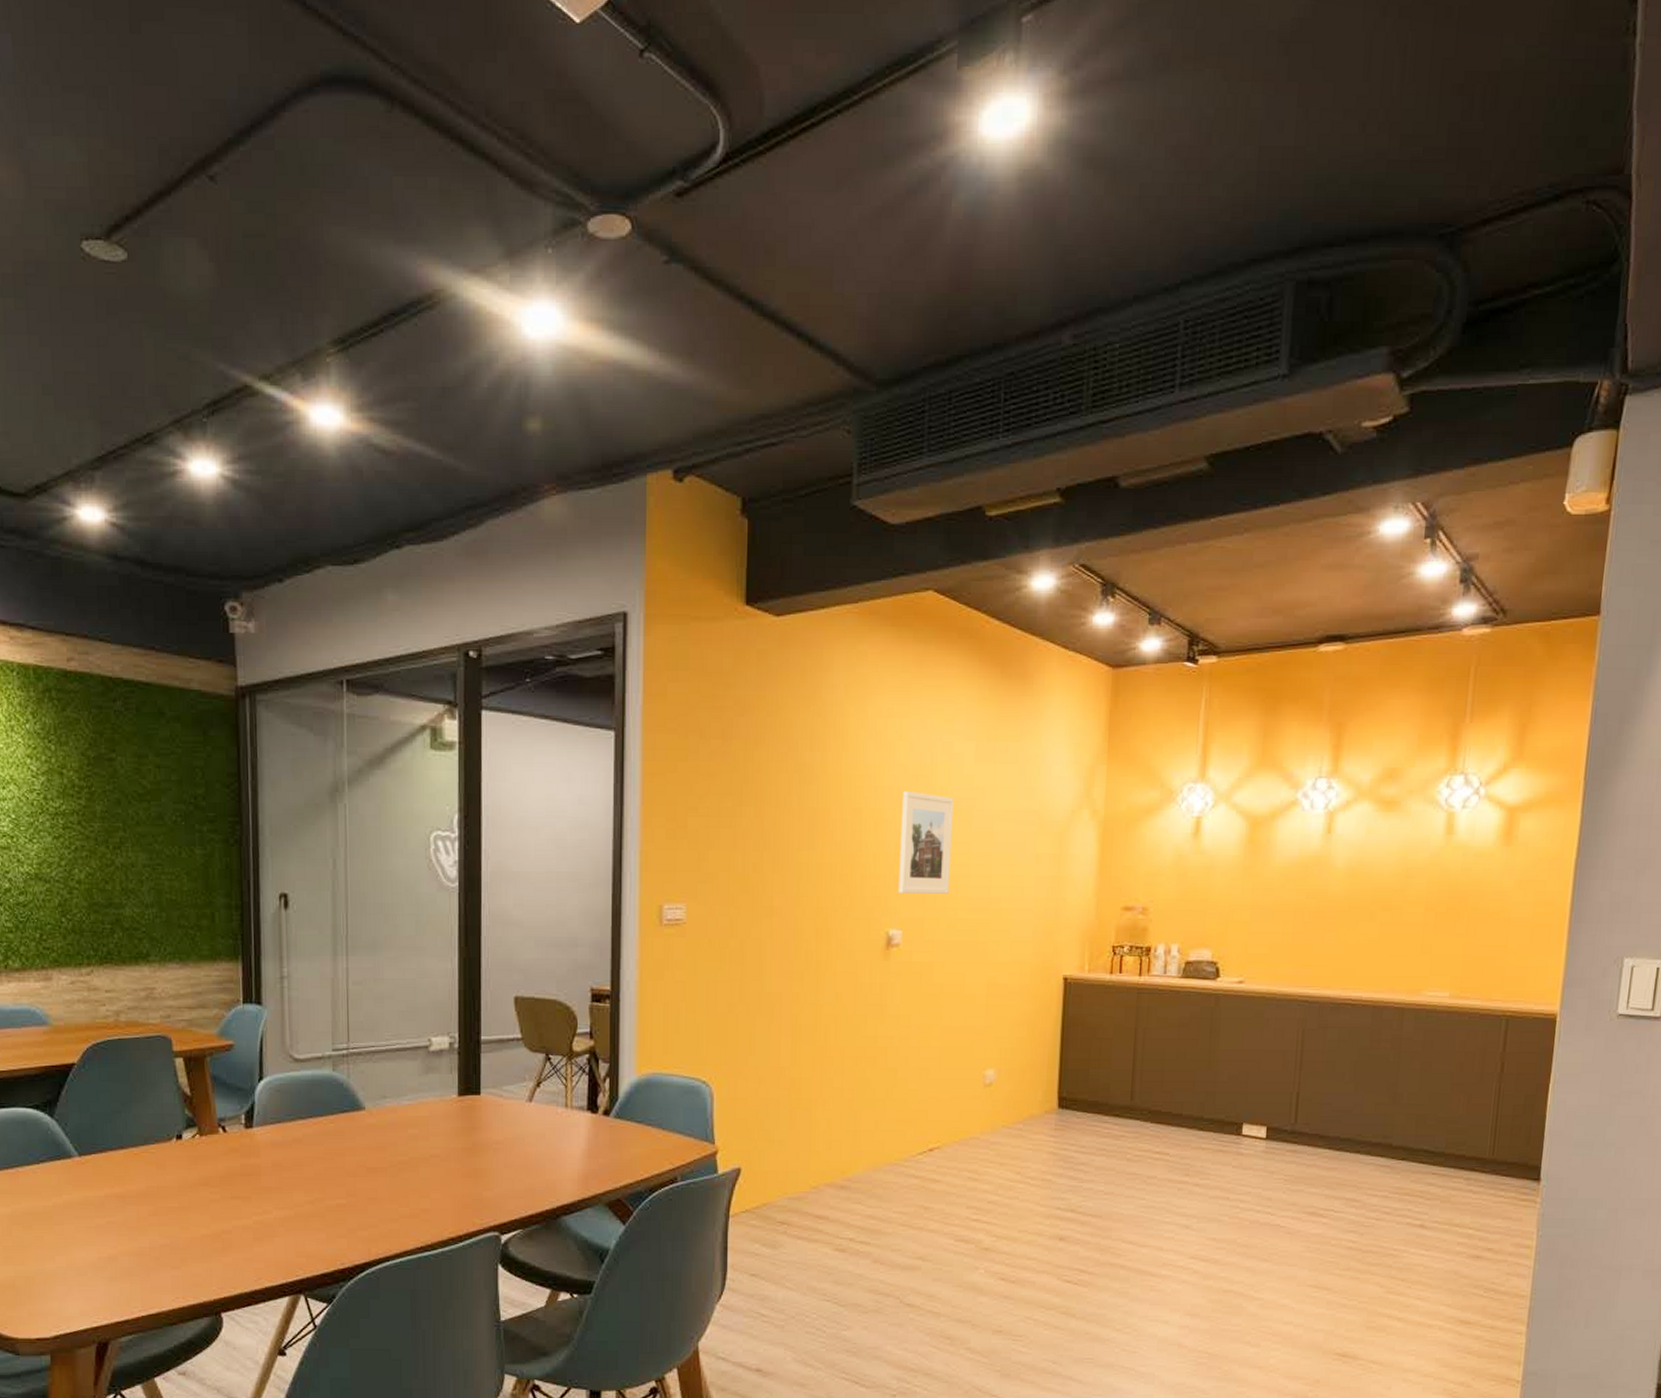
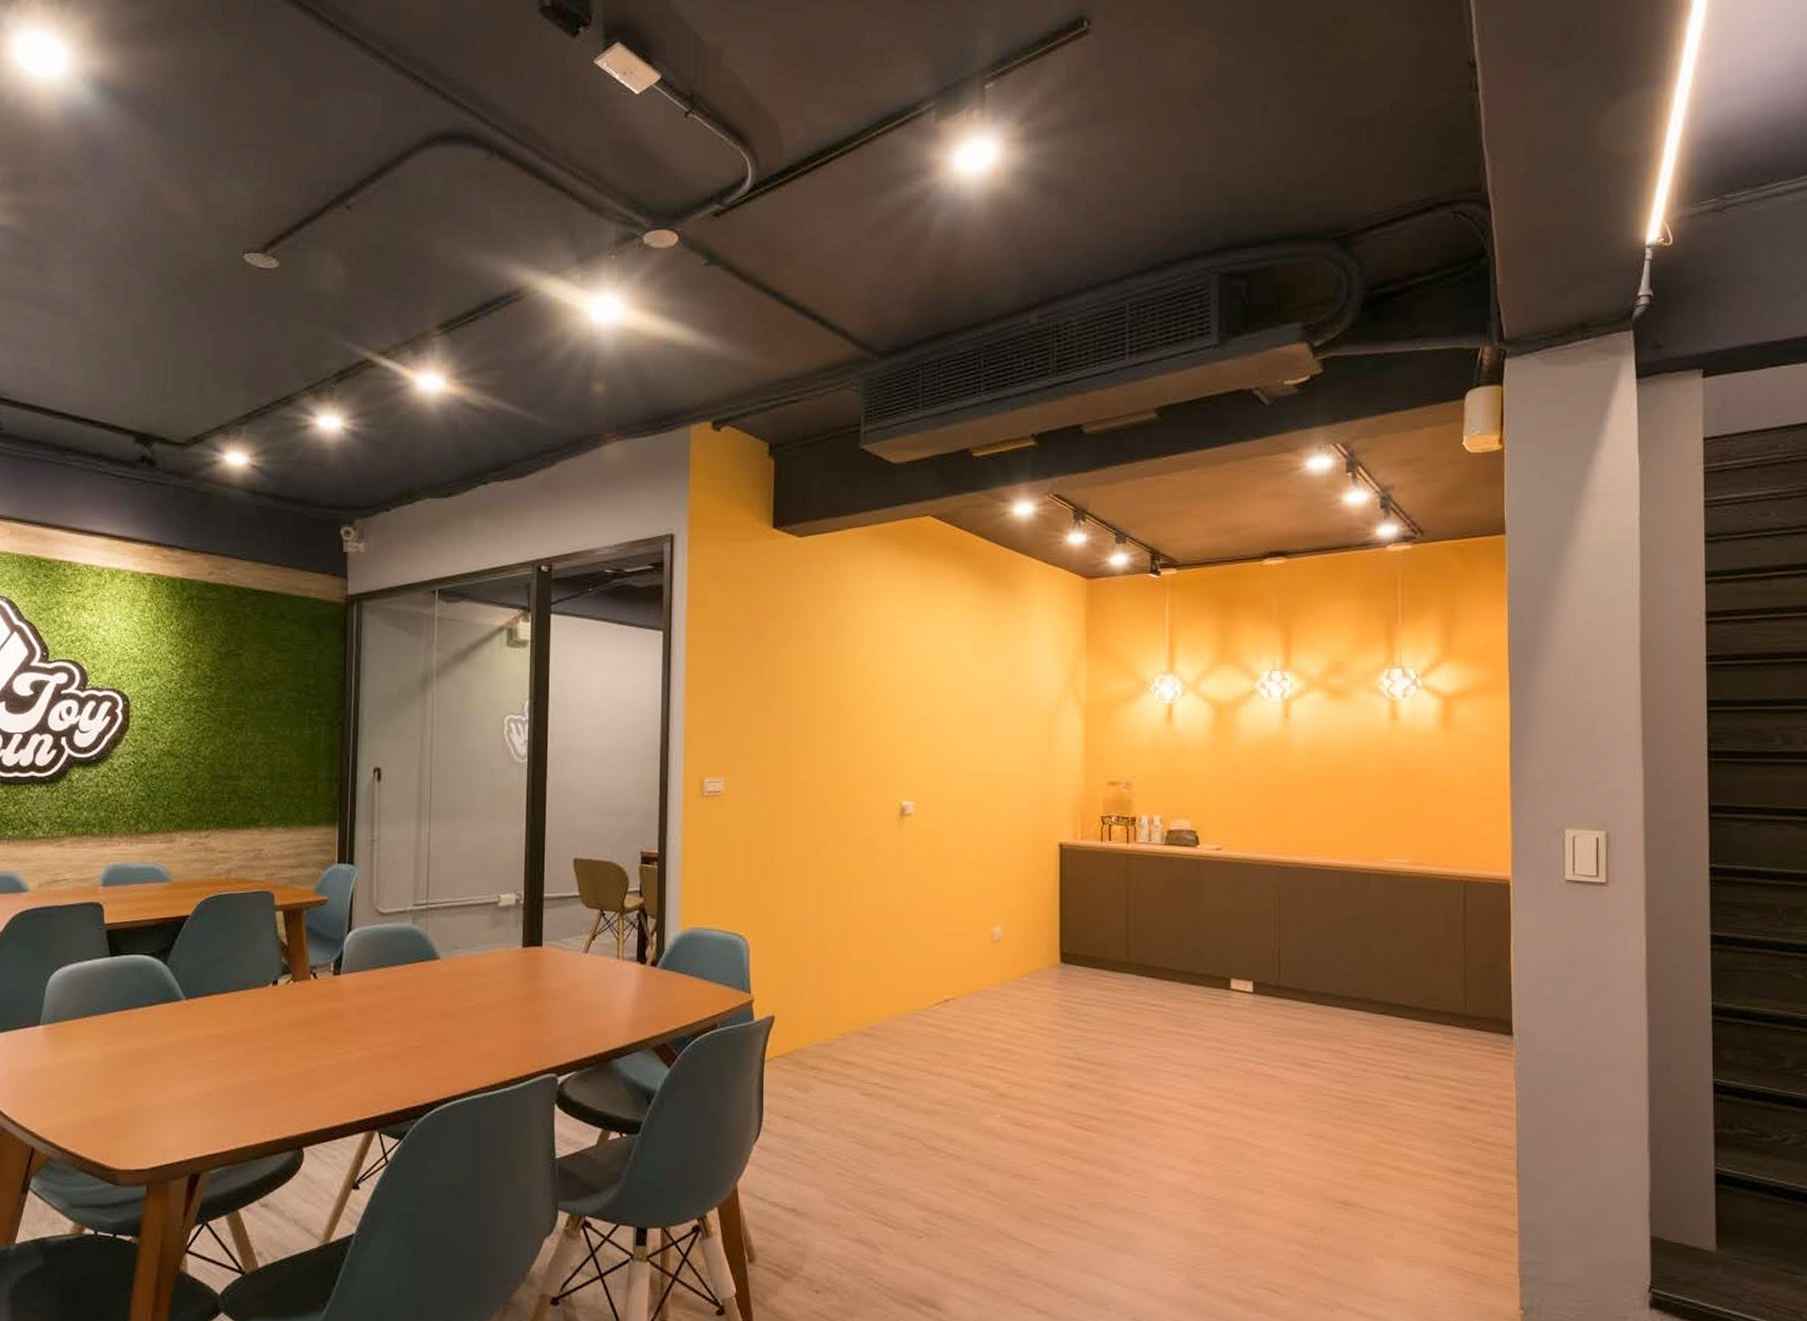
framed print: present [898,791,954,894] -> none [910,682,955,770]

